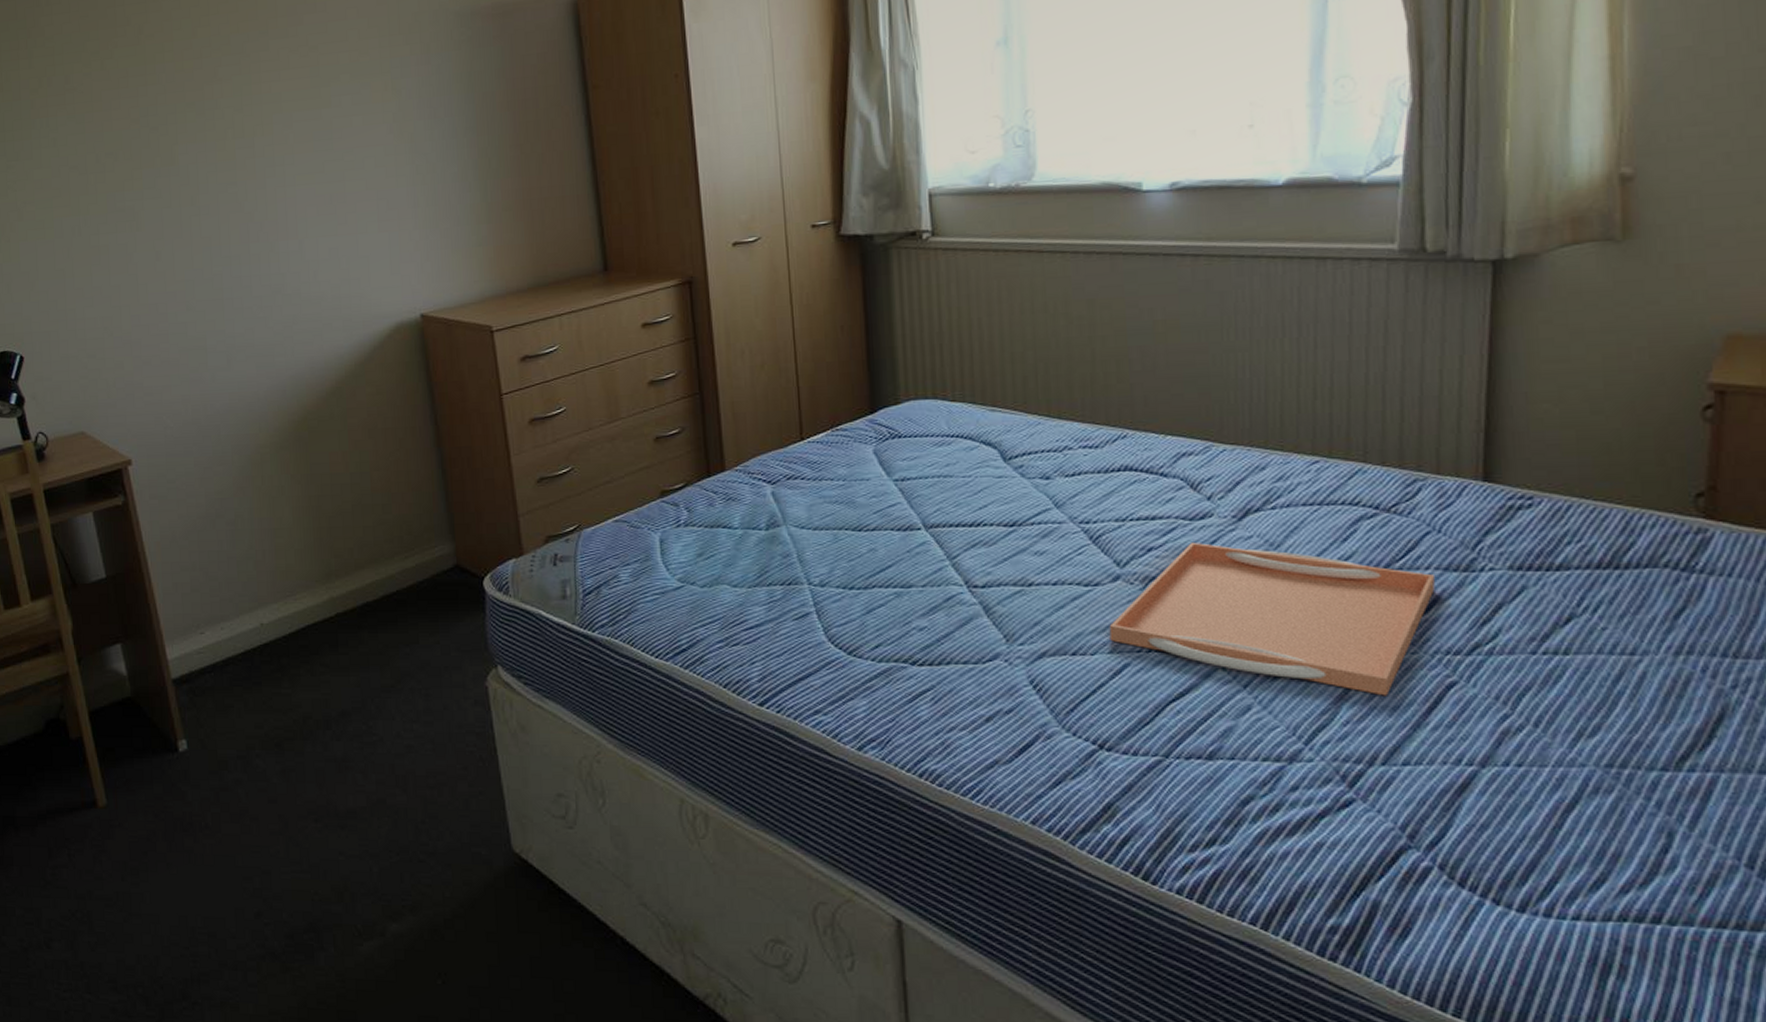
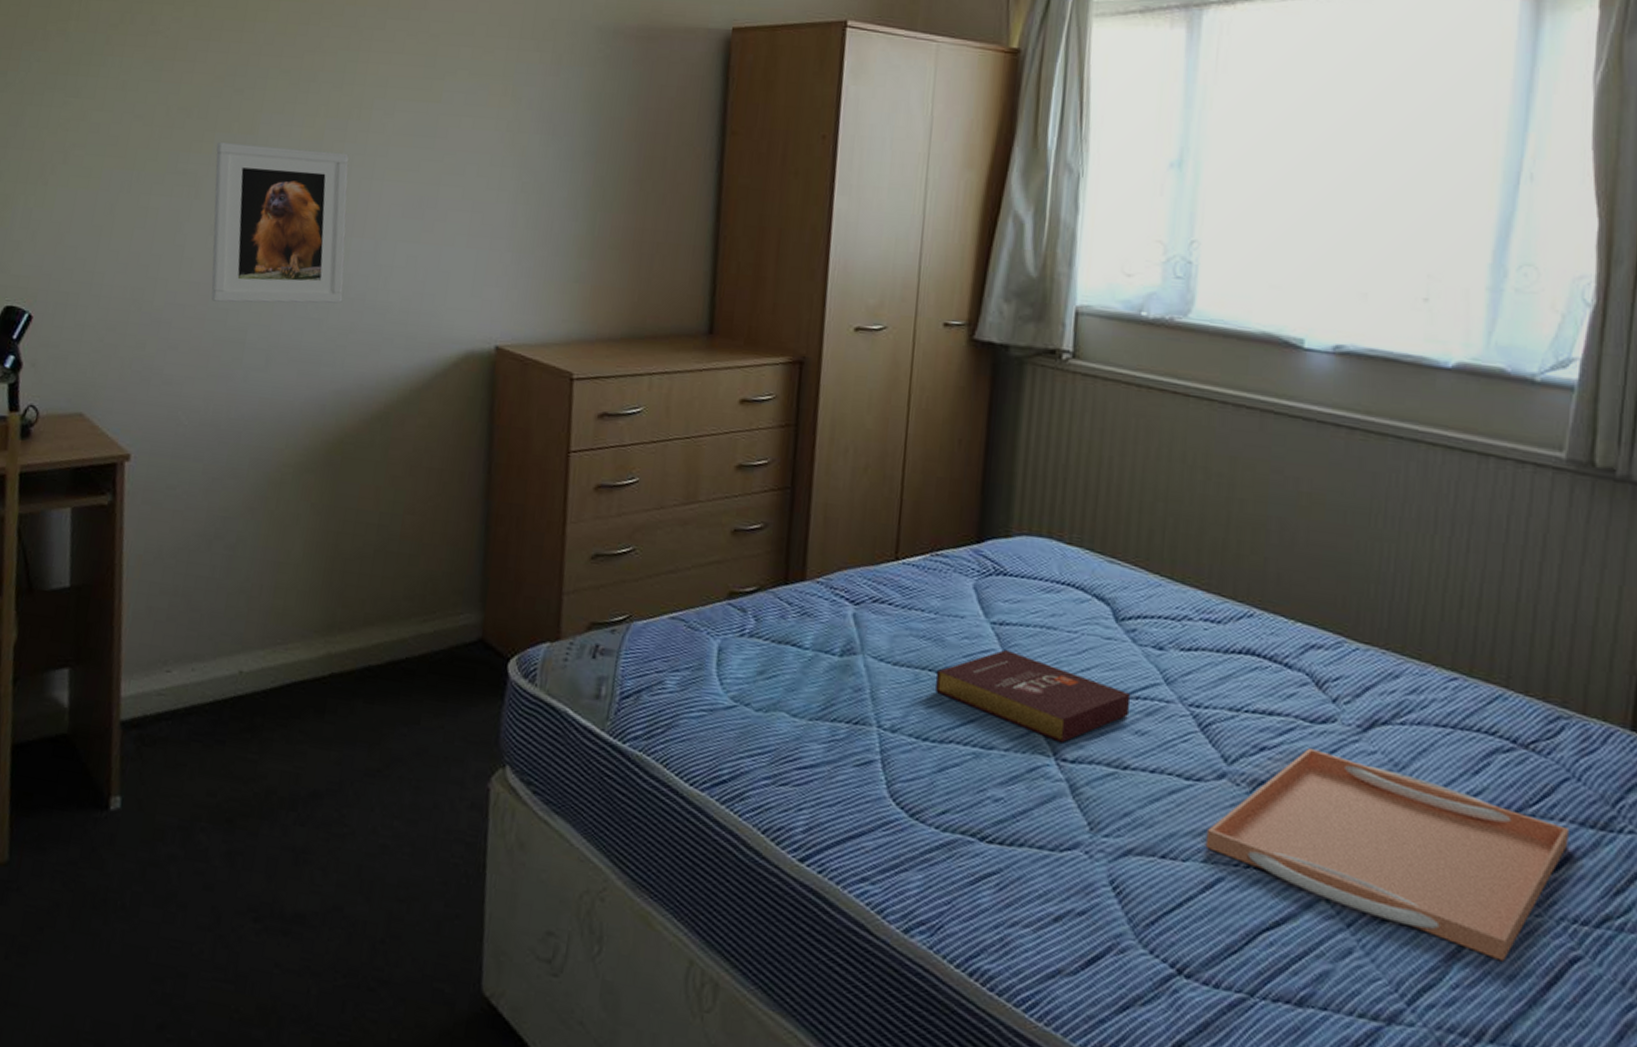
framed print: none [145,167,282,317] -> present [211,142,349,304]
book: none [852,502,1028,573] -> present [935,650,1131,743]

